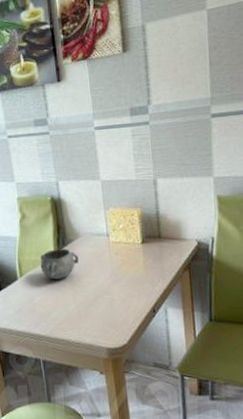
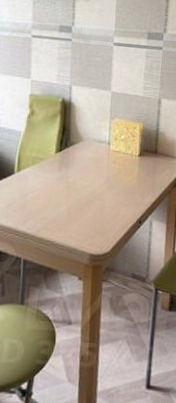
decorative bowl: present [40,248,79,280] -> none [39,149,78,179]

